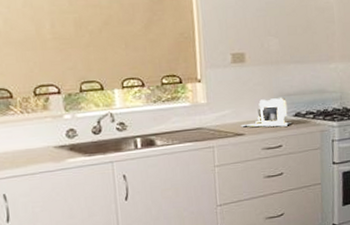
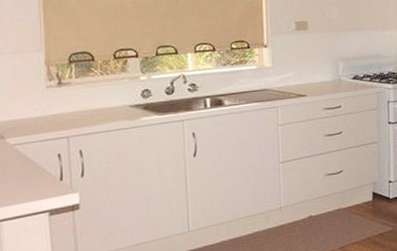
coffee maker: present [240,98,292,128] -> none [303,62,351,89]

